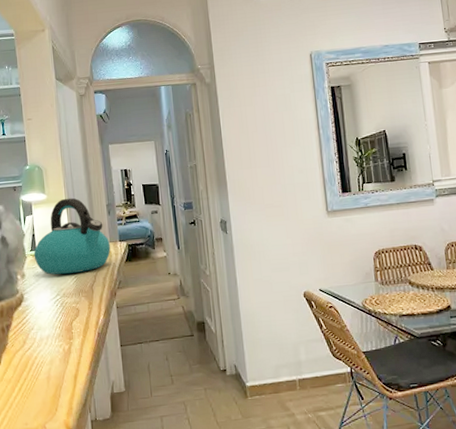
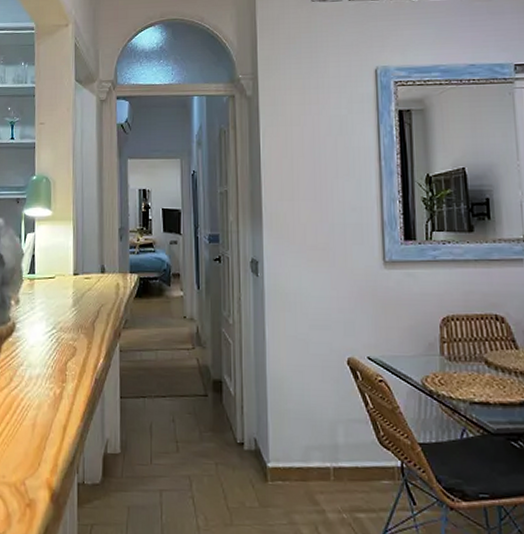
kettle: present [33,197,111,275] -> none [31,217,119,306]

